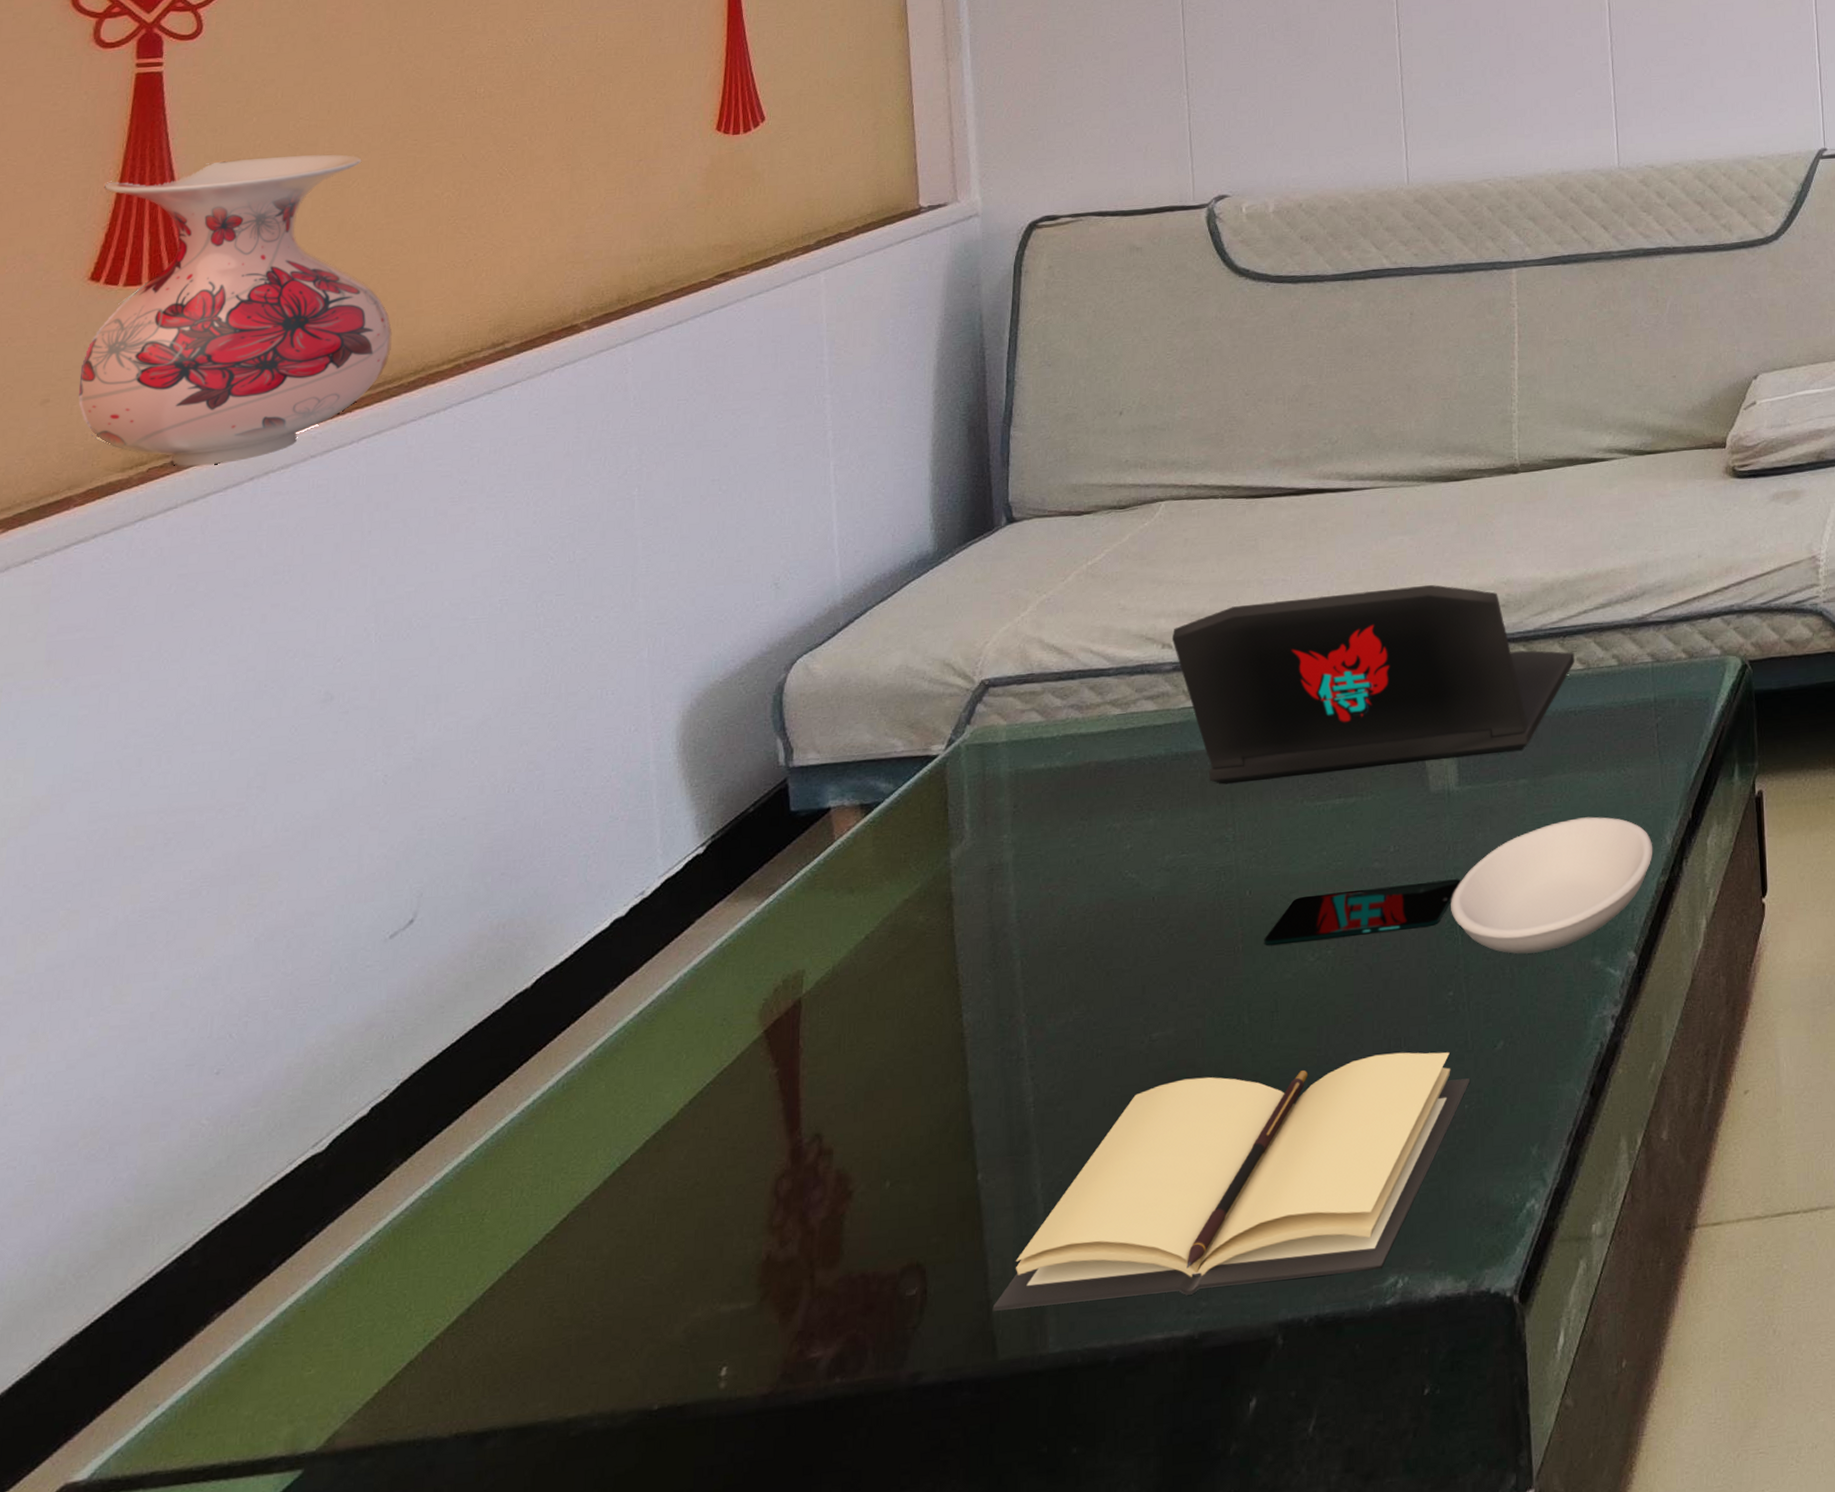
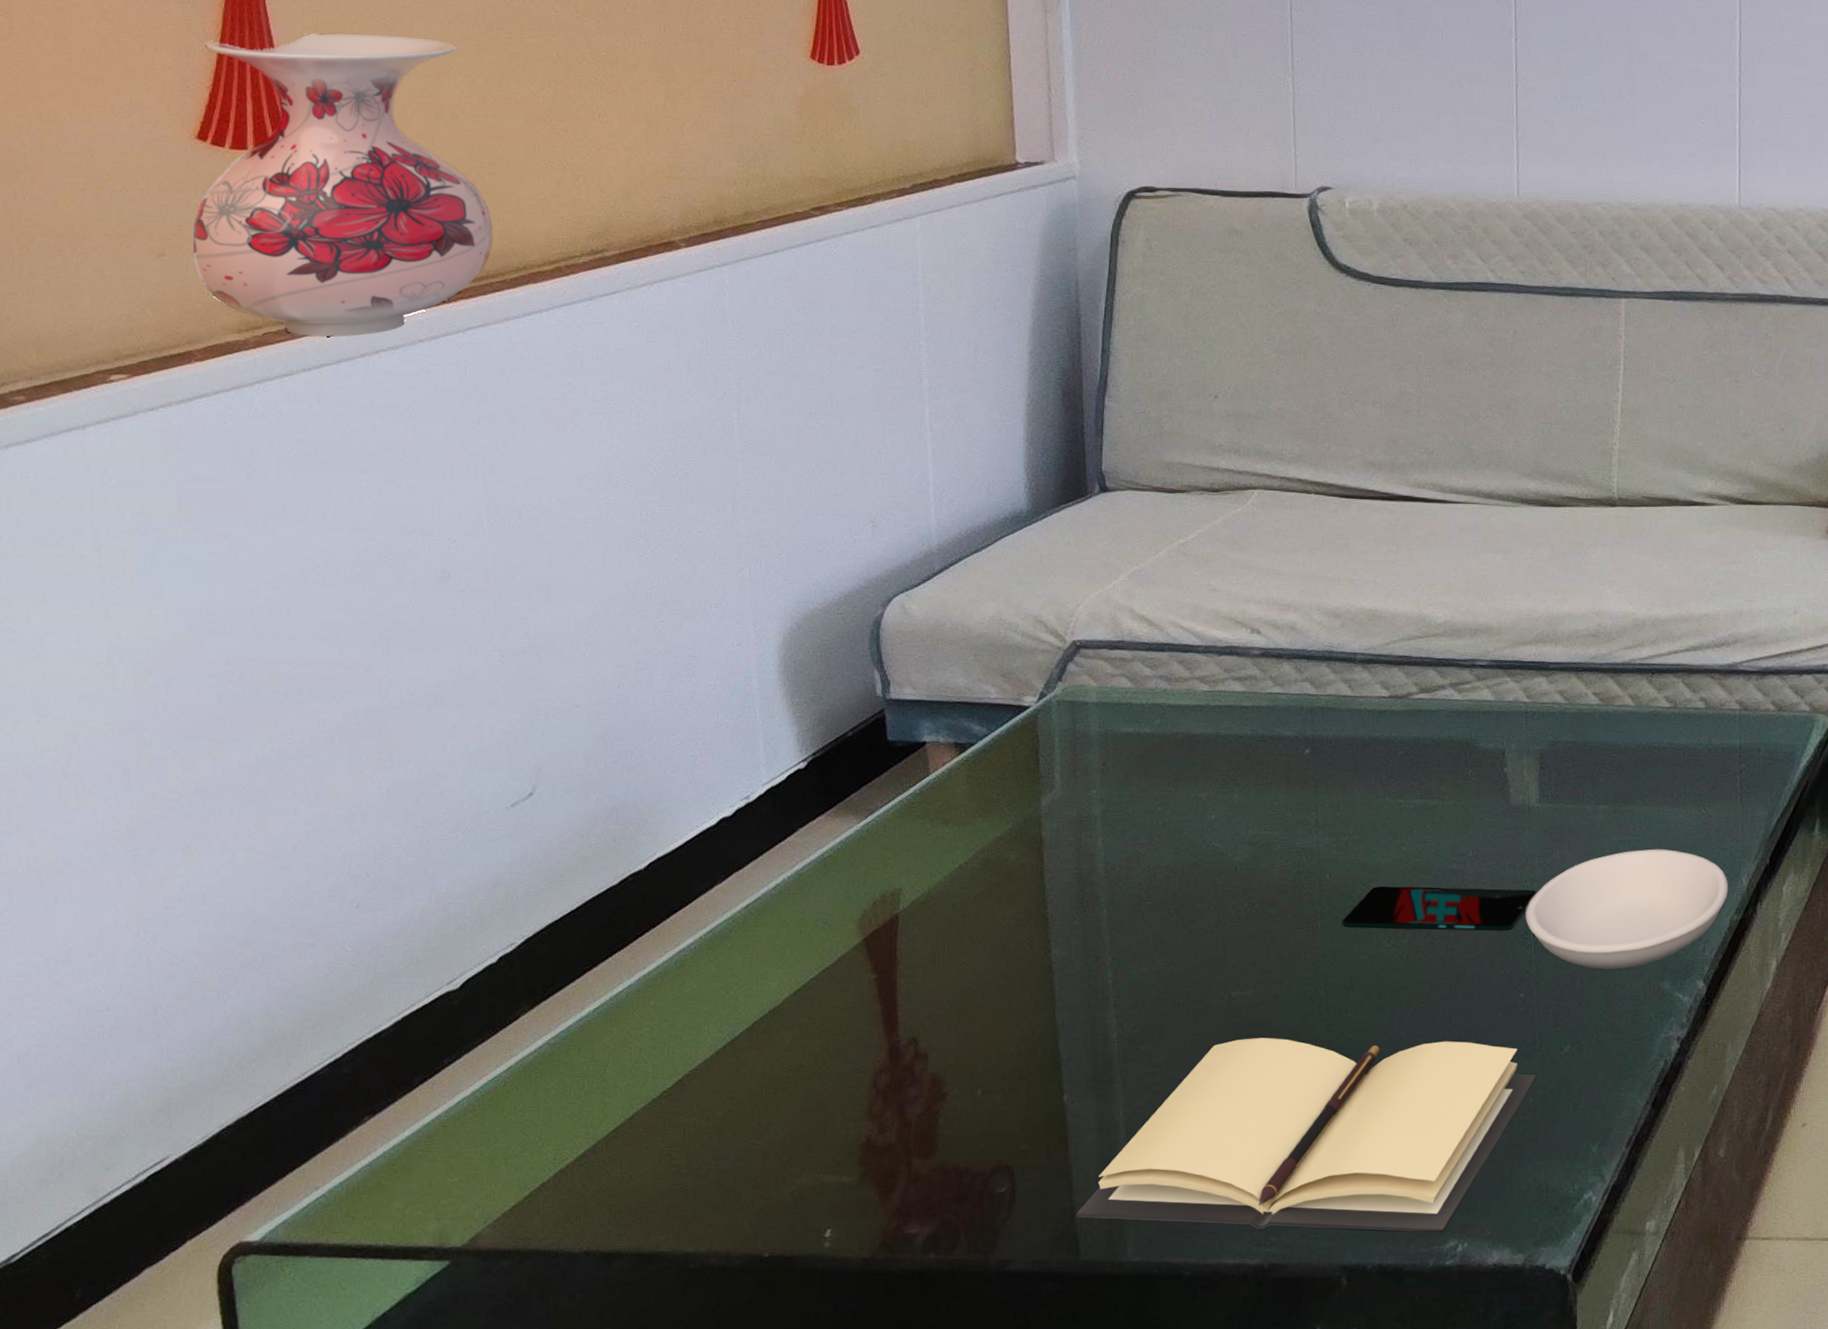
laptop: present [1171,585,1575,784] -> none [1260,601,1662,777]

